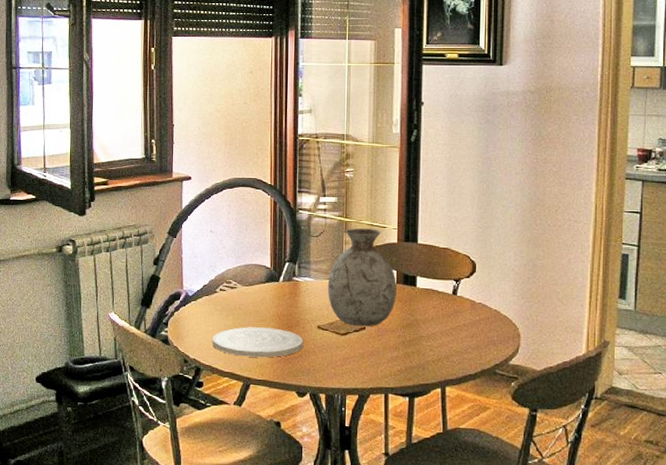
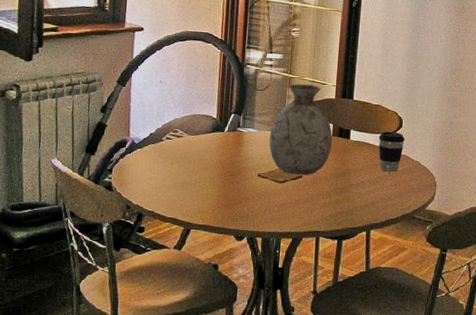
plate: present [213,327,304,358] -> none [156,174,244,204]
coffee cup: none [449,277,480,322] -> present [378,131,405,172]

